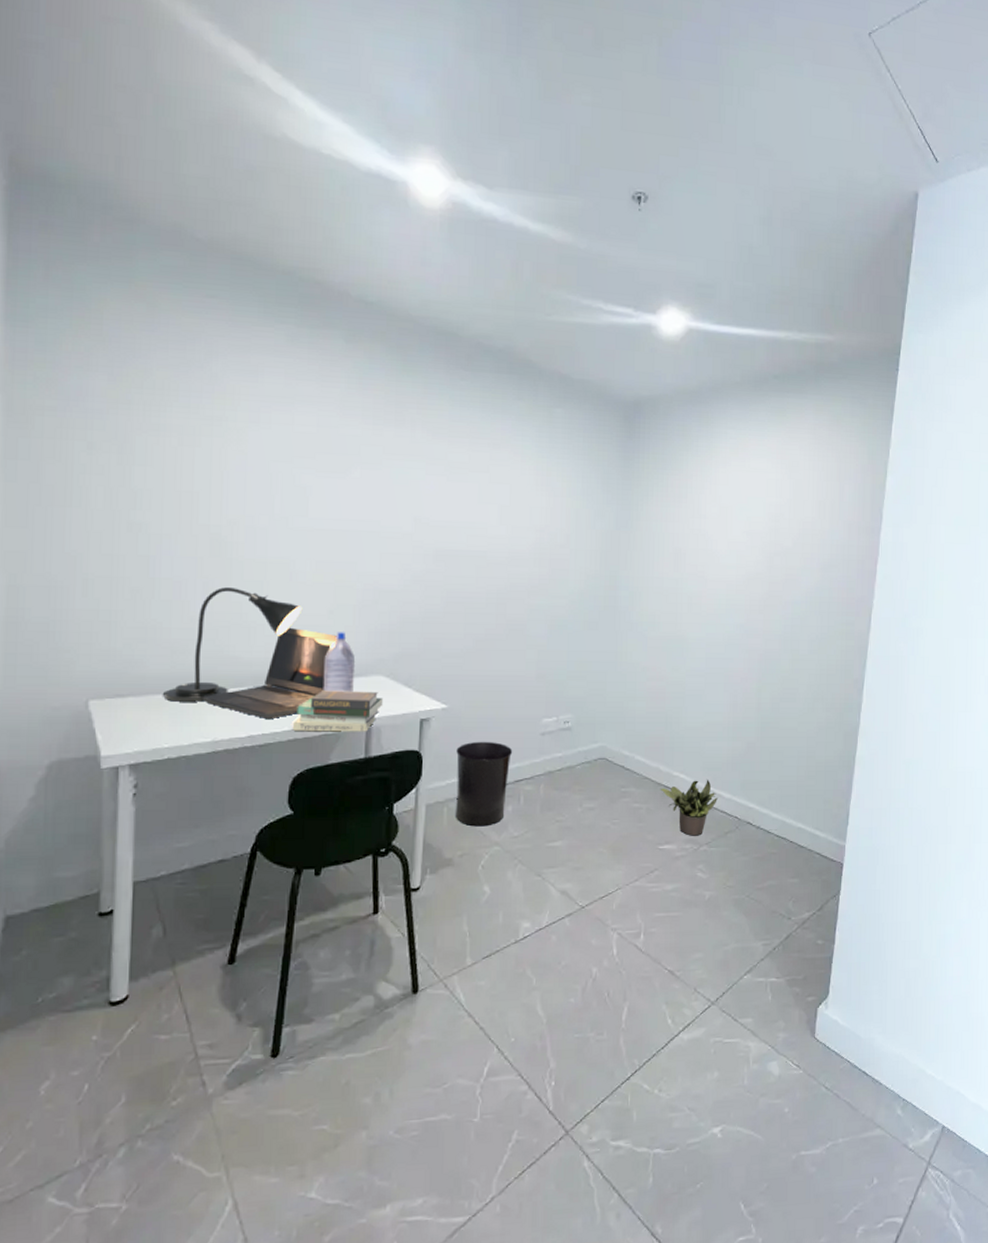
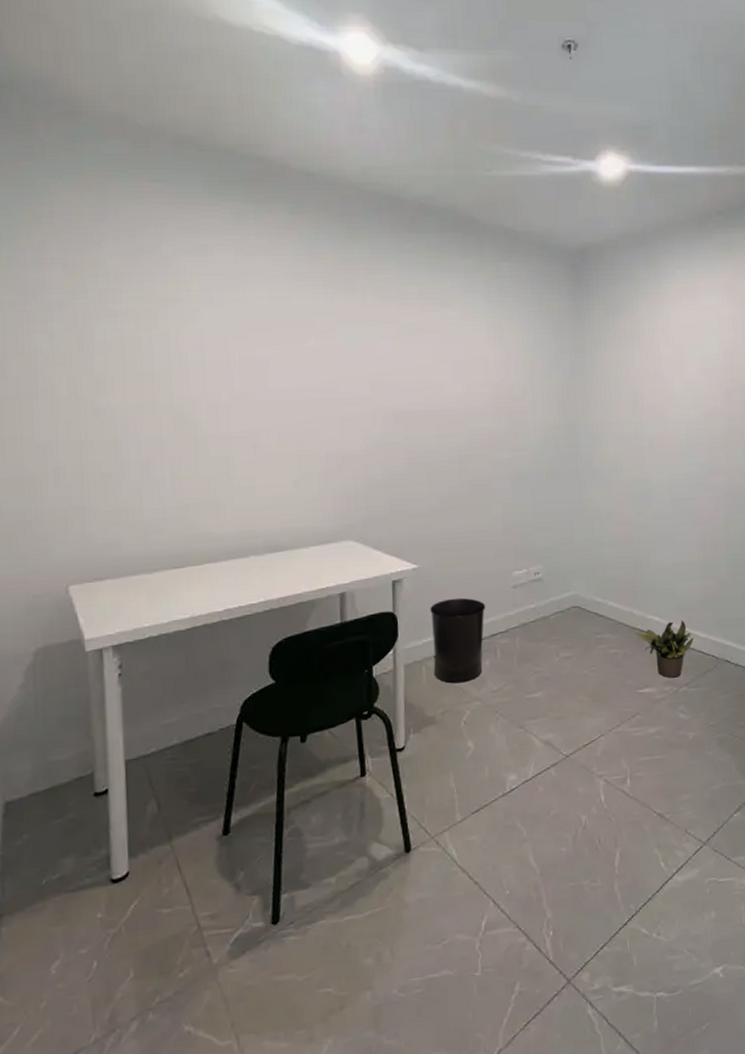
desk lamp: present [162,587,303,702] -> none [139,465,269,581]
laptop computer: present [202,627,338,720] -> none [177,499,306,592]
books: present [292,690,384,732] -> none [267,557,355,601]
water bottle: present [323,632,356,692] -> none [293,500,325,561]

